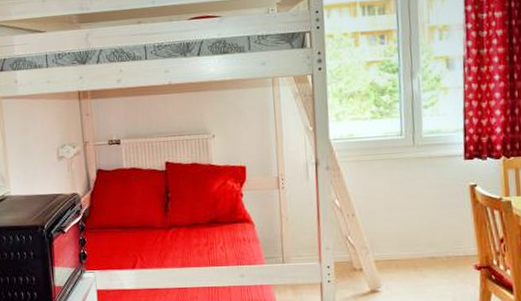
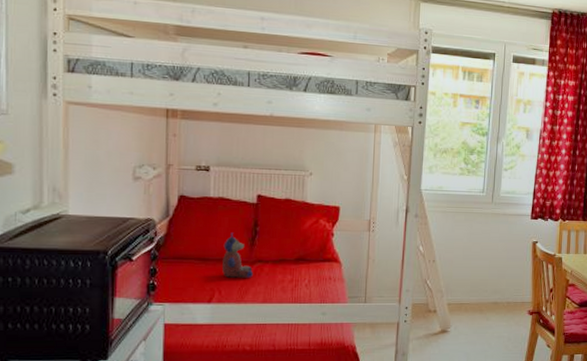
stuffed bear: none [140,200,171,244] -> present [222,232,254,278]

